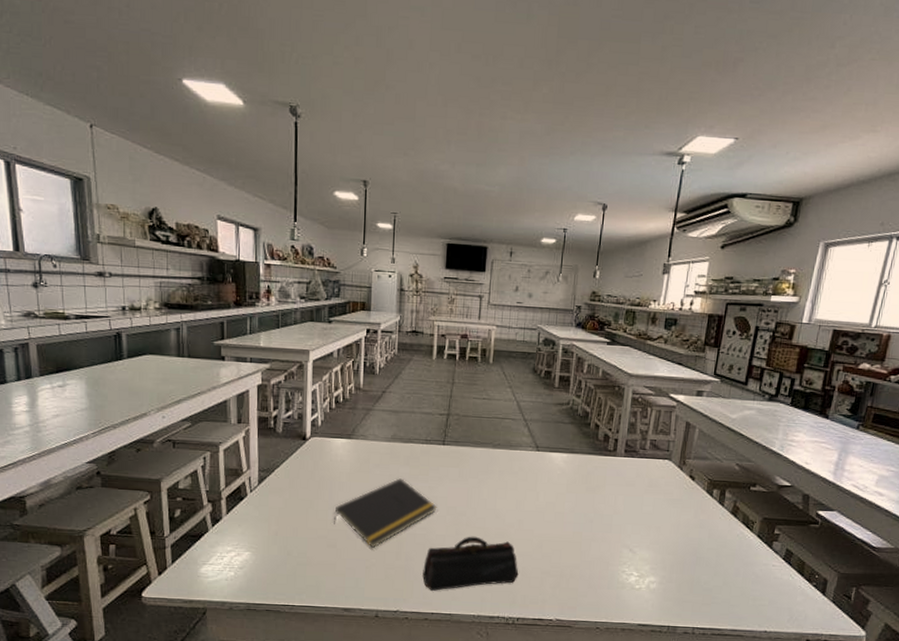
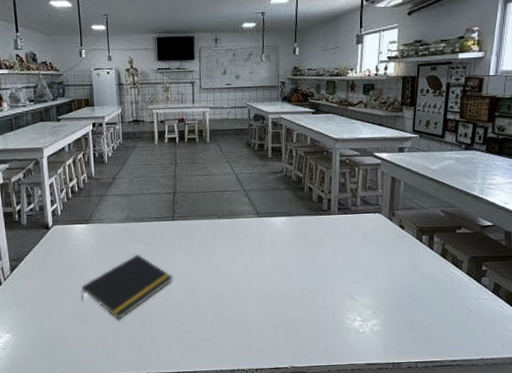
pencil case: present [422,536,519,591] -> none [166,299,253,352]

